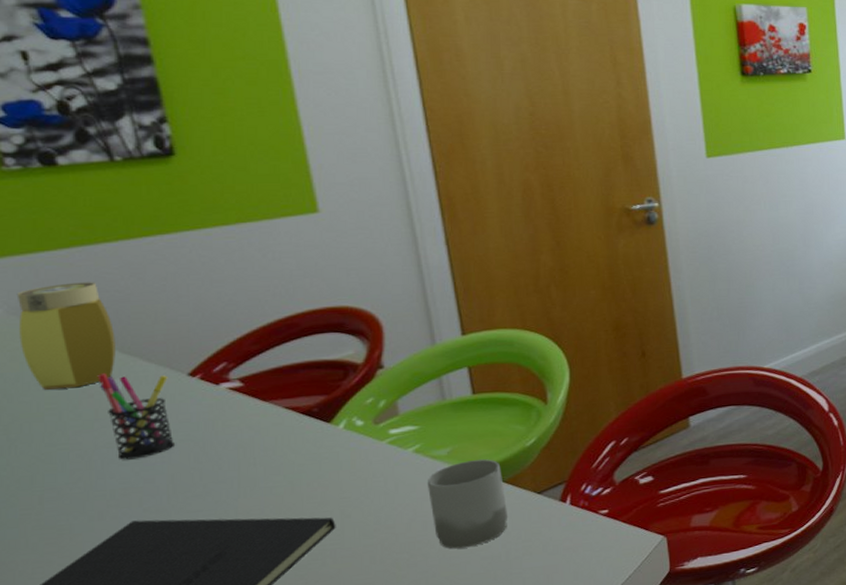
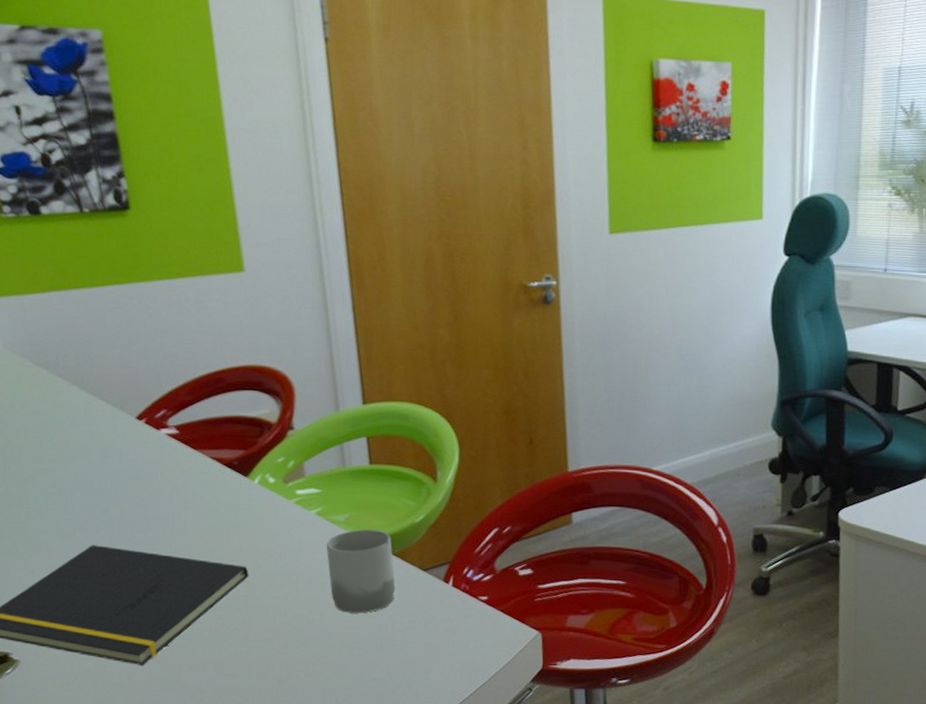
jar: present [16,282,115,390] -> none [11,324,82,420]
pen holder: present [97,373,176,460] -> none [68,409,125,490]

